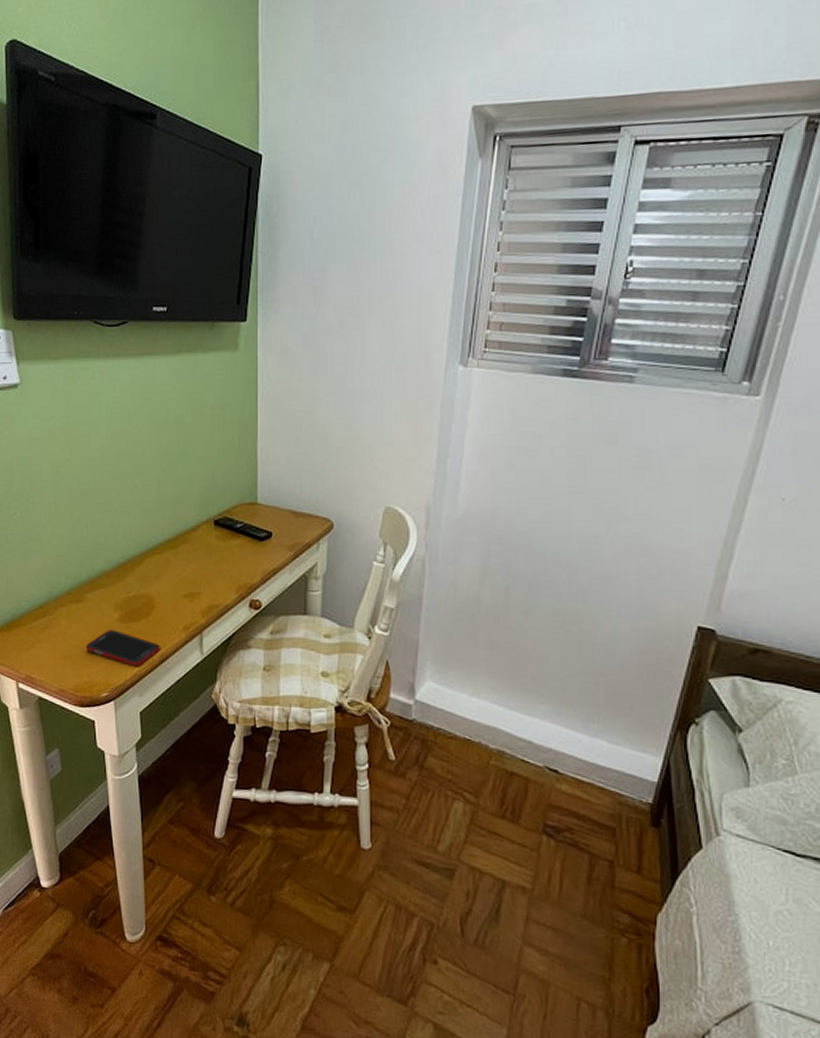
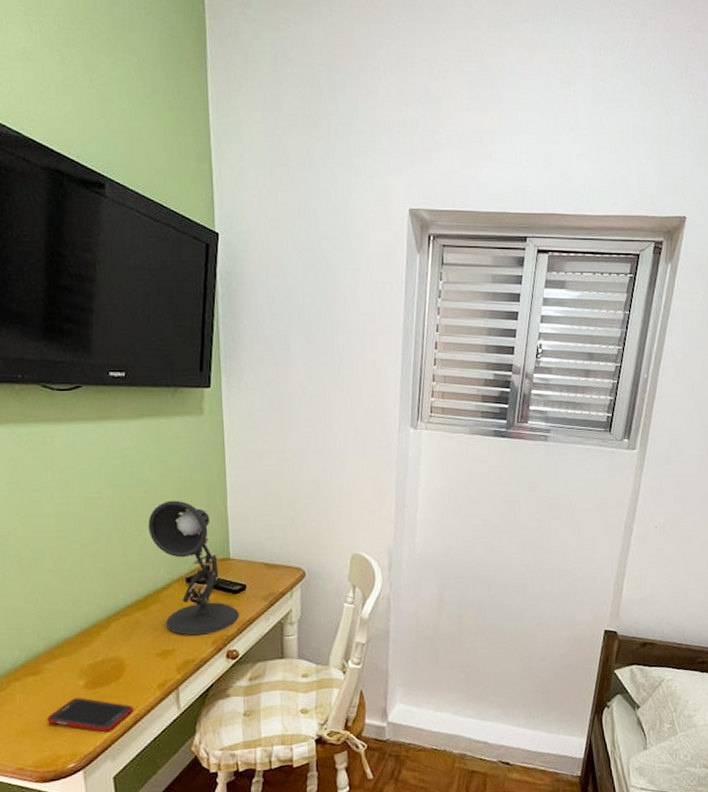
desk lamp: none [181,439,265,581] -> present [148,500,240,636]

